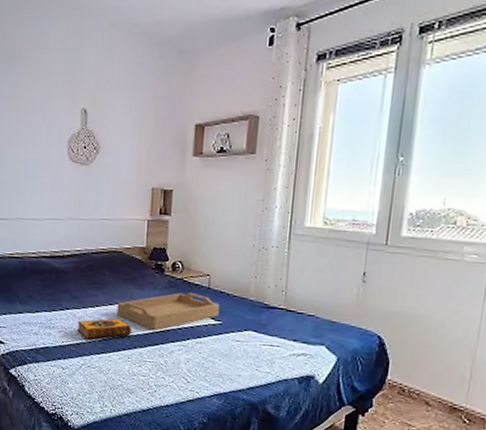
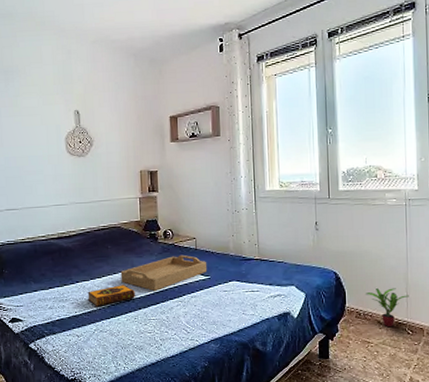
potted plant: none [416,361,474,412] -> present [366,287,409,328]

